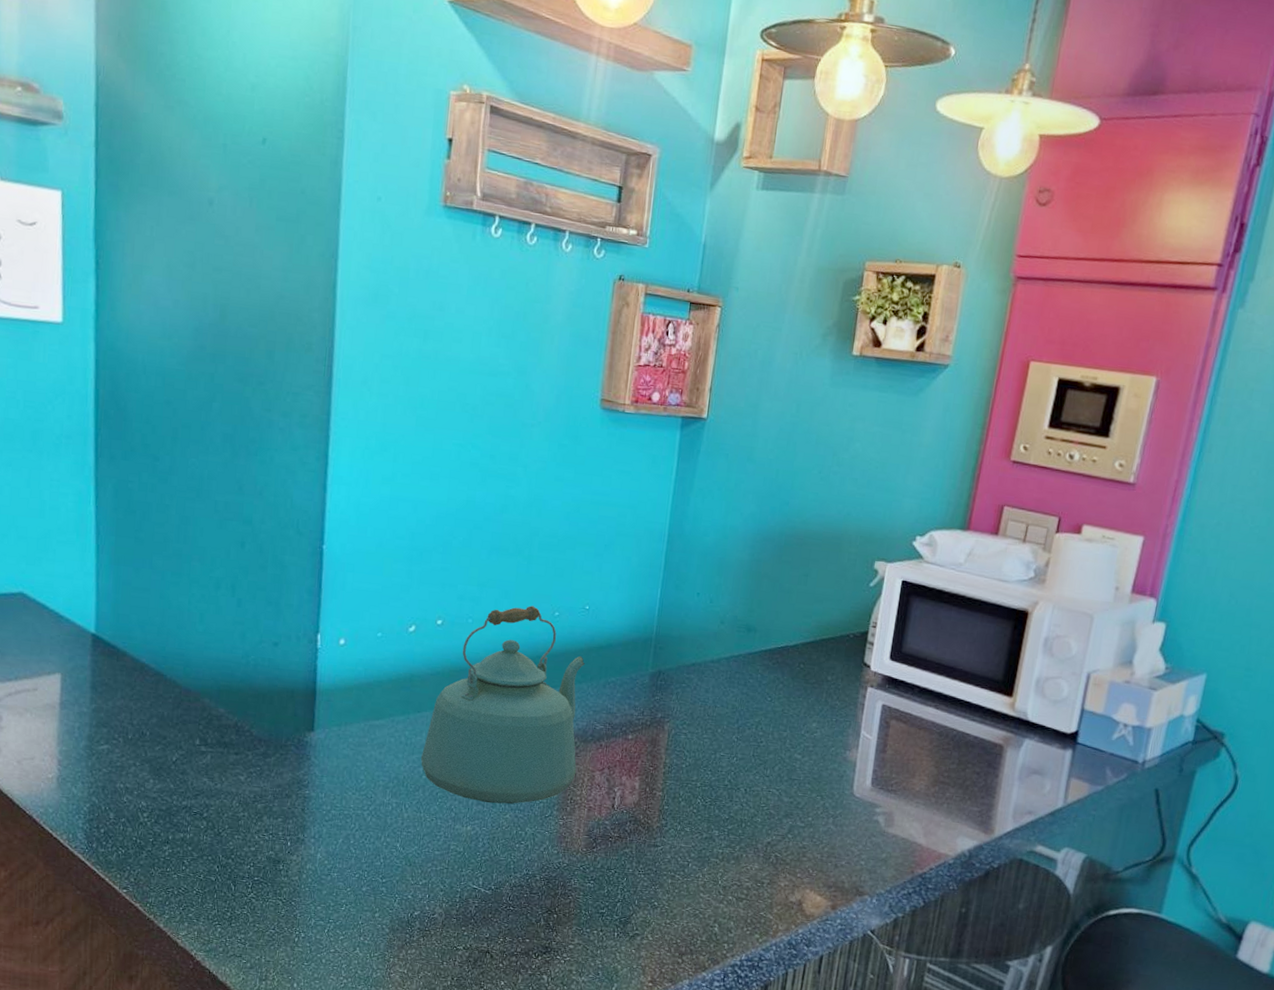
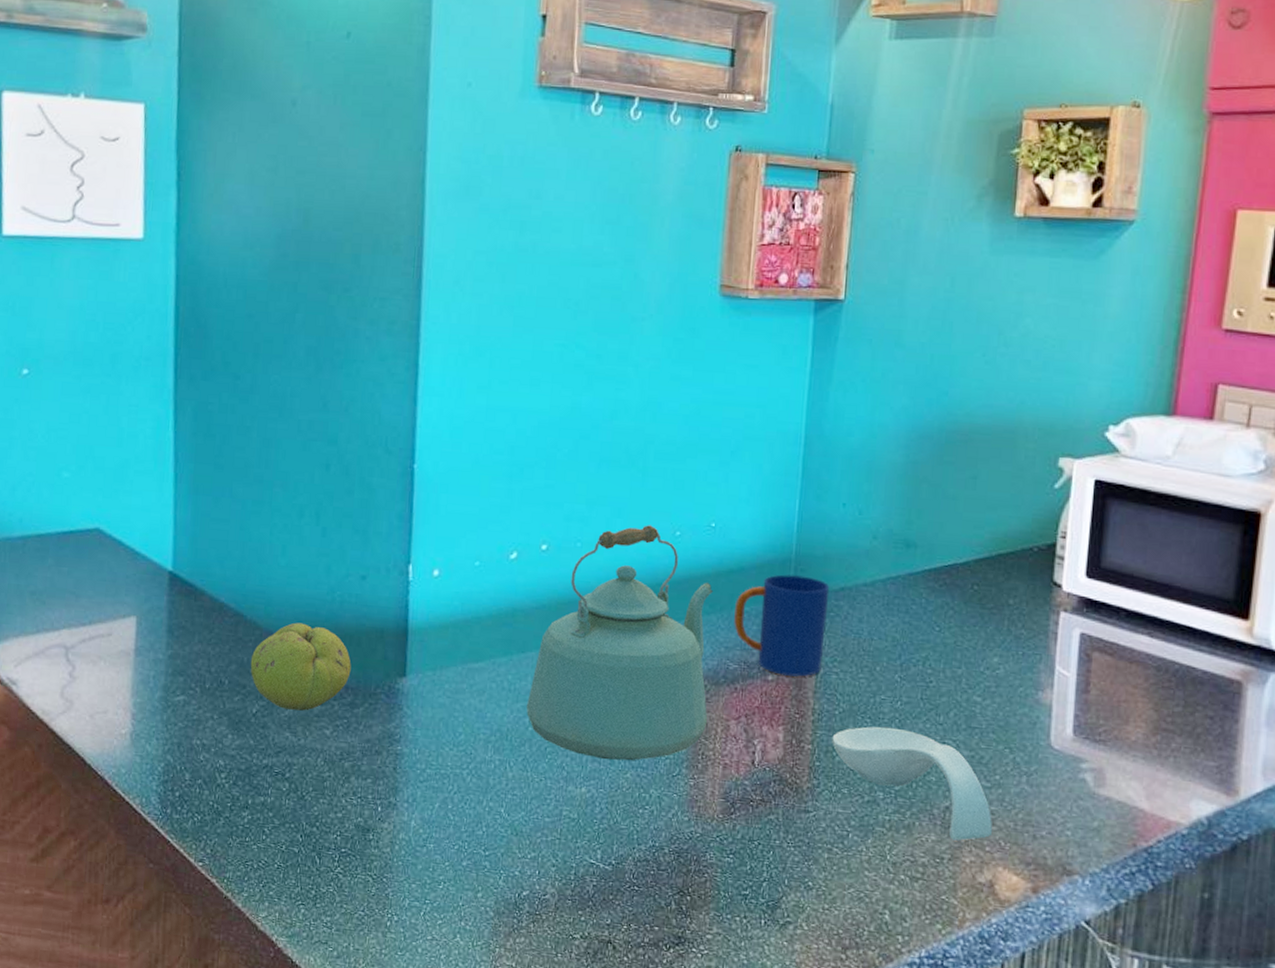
fruit: none [170,682,264,760] -> present [250,622,351,711]
mug: none [601,651,683,737] -> present [734,574,830,677]
spoon rest: none [679,777,804,869] -> present [832,726,993,841]

